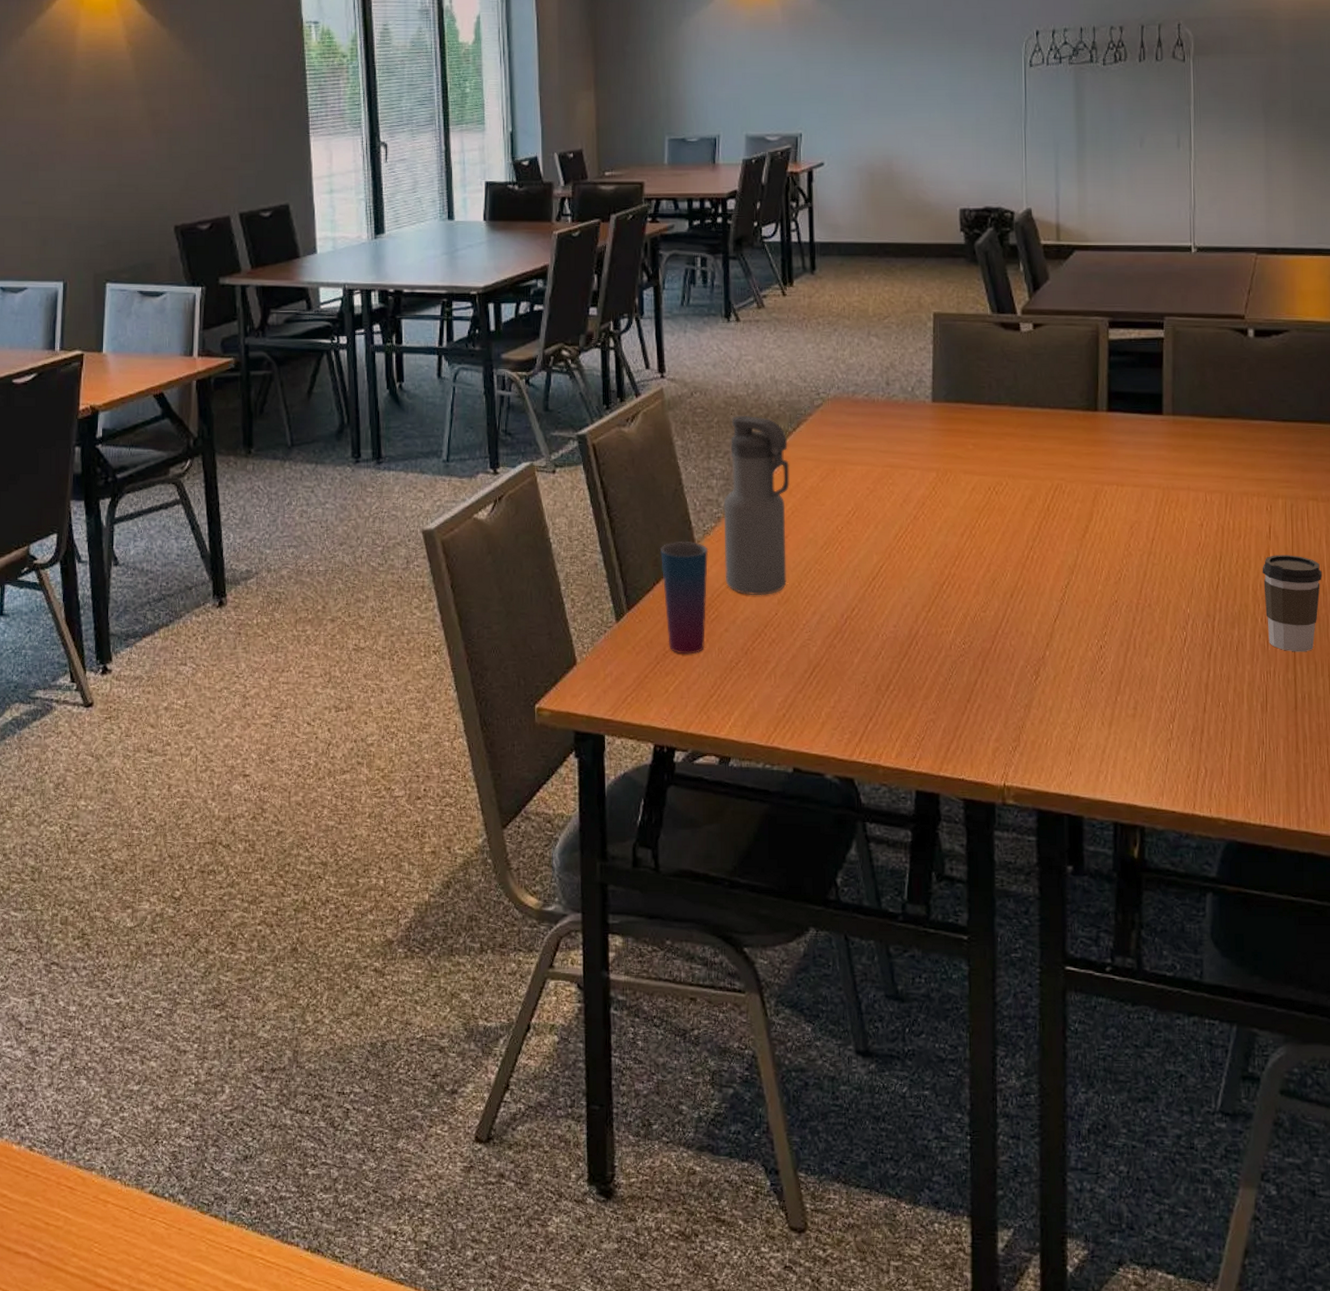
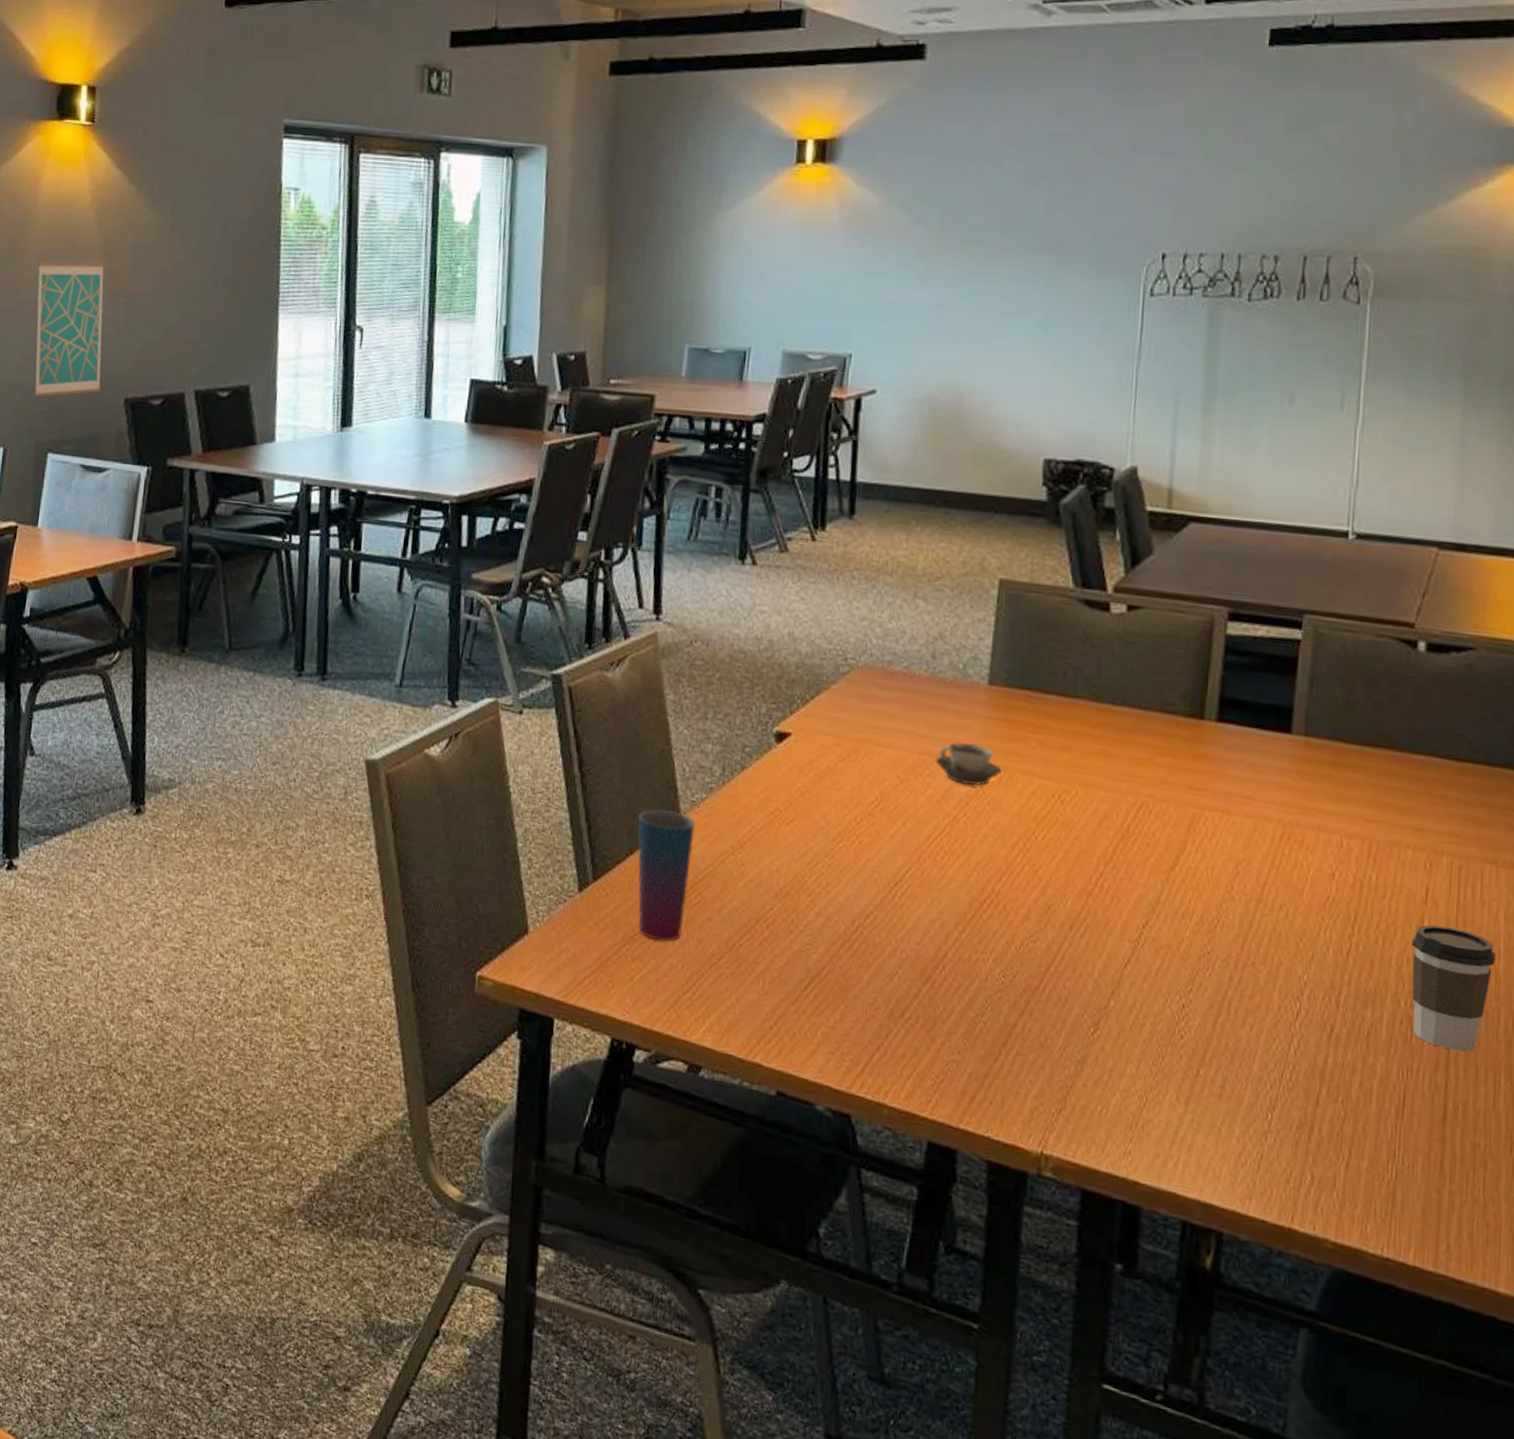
wall art: none [81,102,152,231] -> present [35,262,105,397]
water bottle: present [723,415,790,596] -> none [713,673,803,886]
cup: none [896,454,948,488] -> present [935,742,1002,786]

